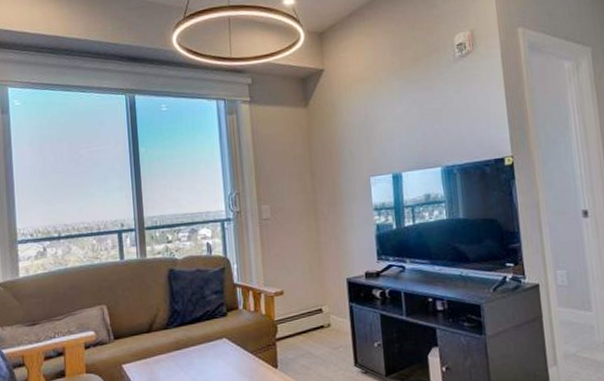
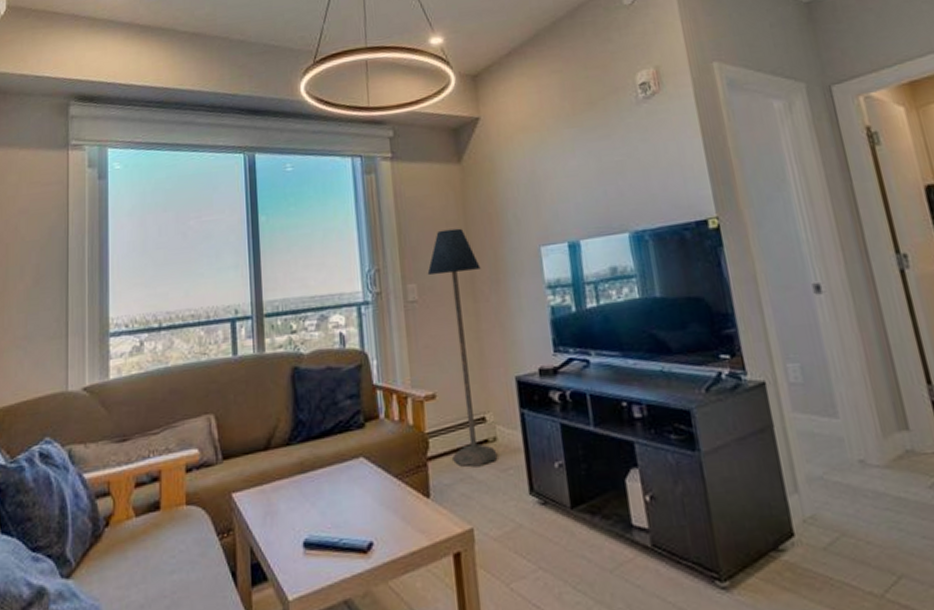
floor lamp: none [278,161,331,346] -> present [427,228,498,467]

